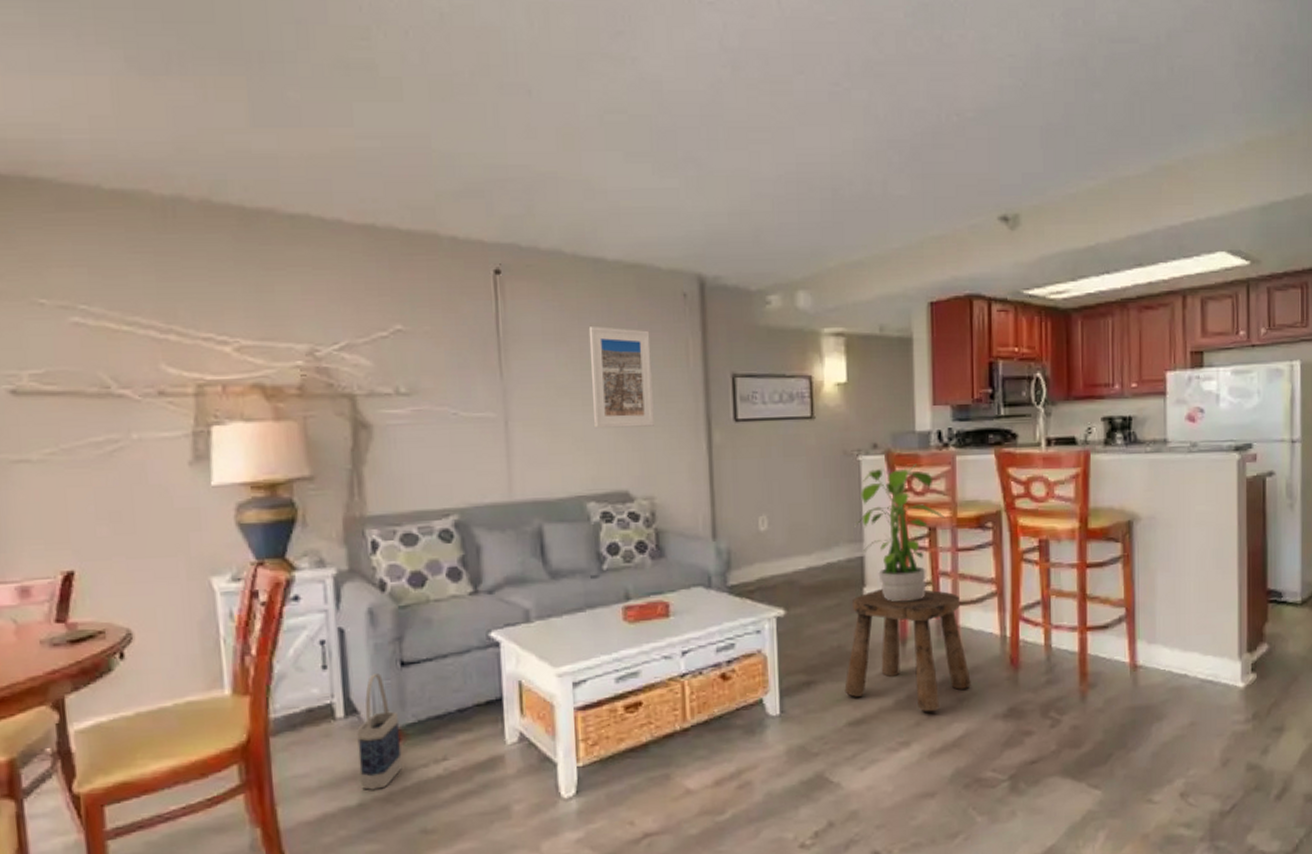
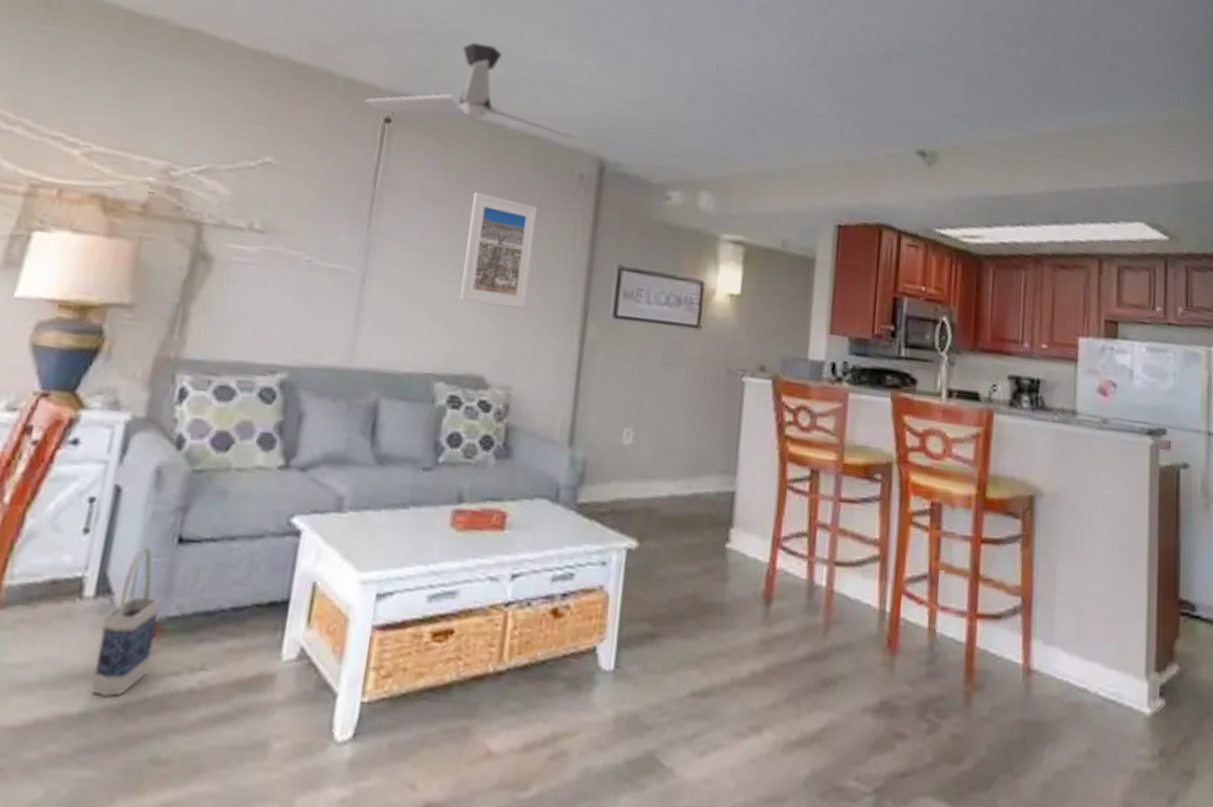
ceiling fan: none [473,181,673,264] -> present [365,42,576,139]
stool: present [844,589,971,712] -> none [693,533,841,693]
potted plant: present [853,463,945,602] -> none [727,394,831,553]

